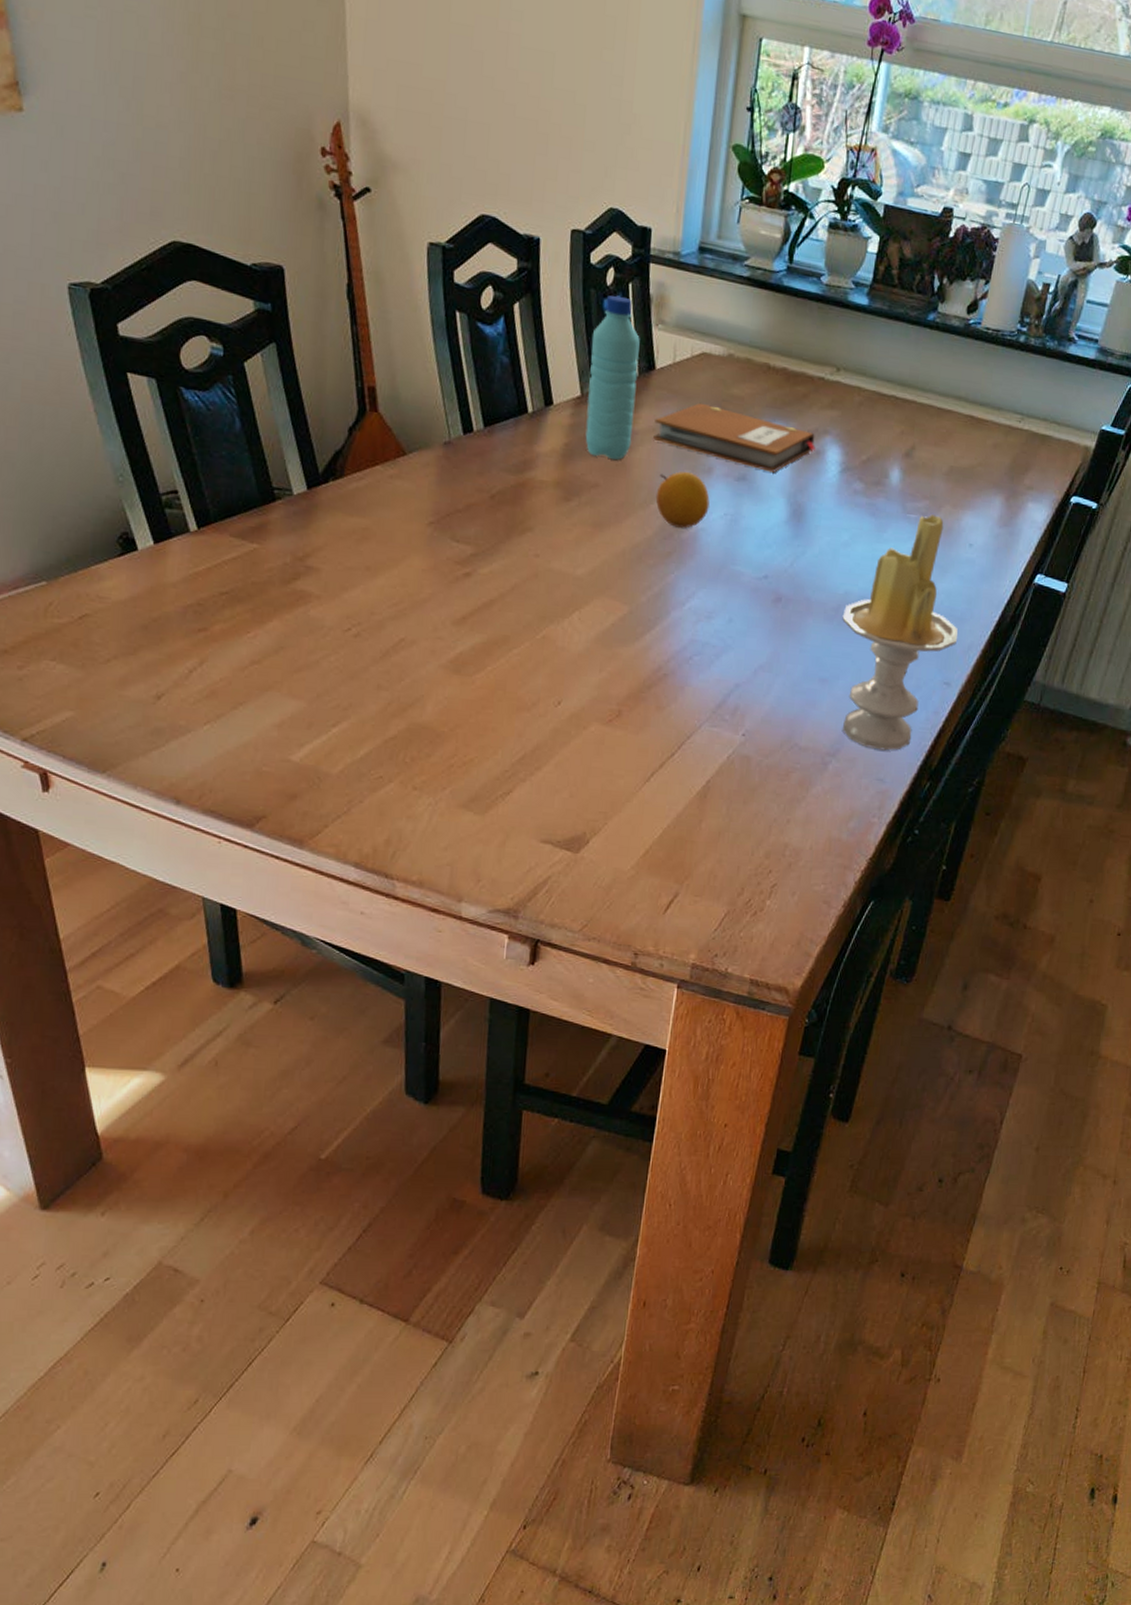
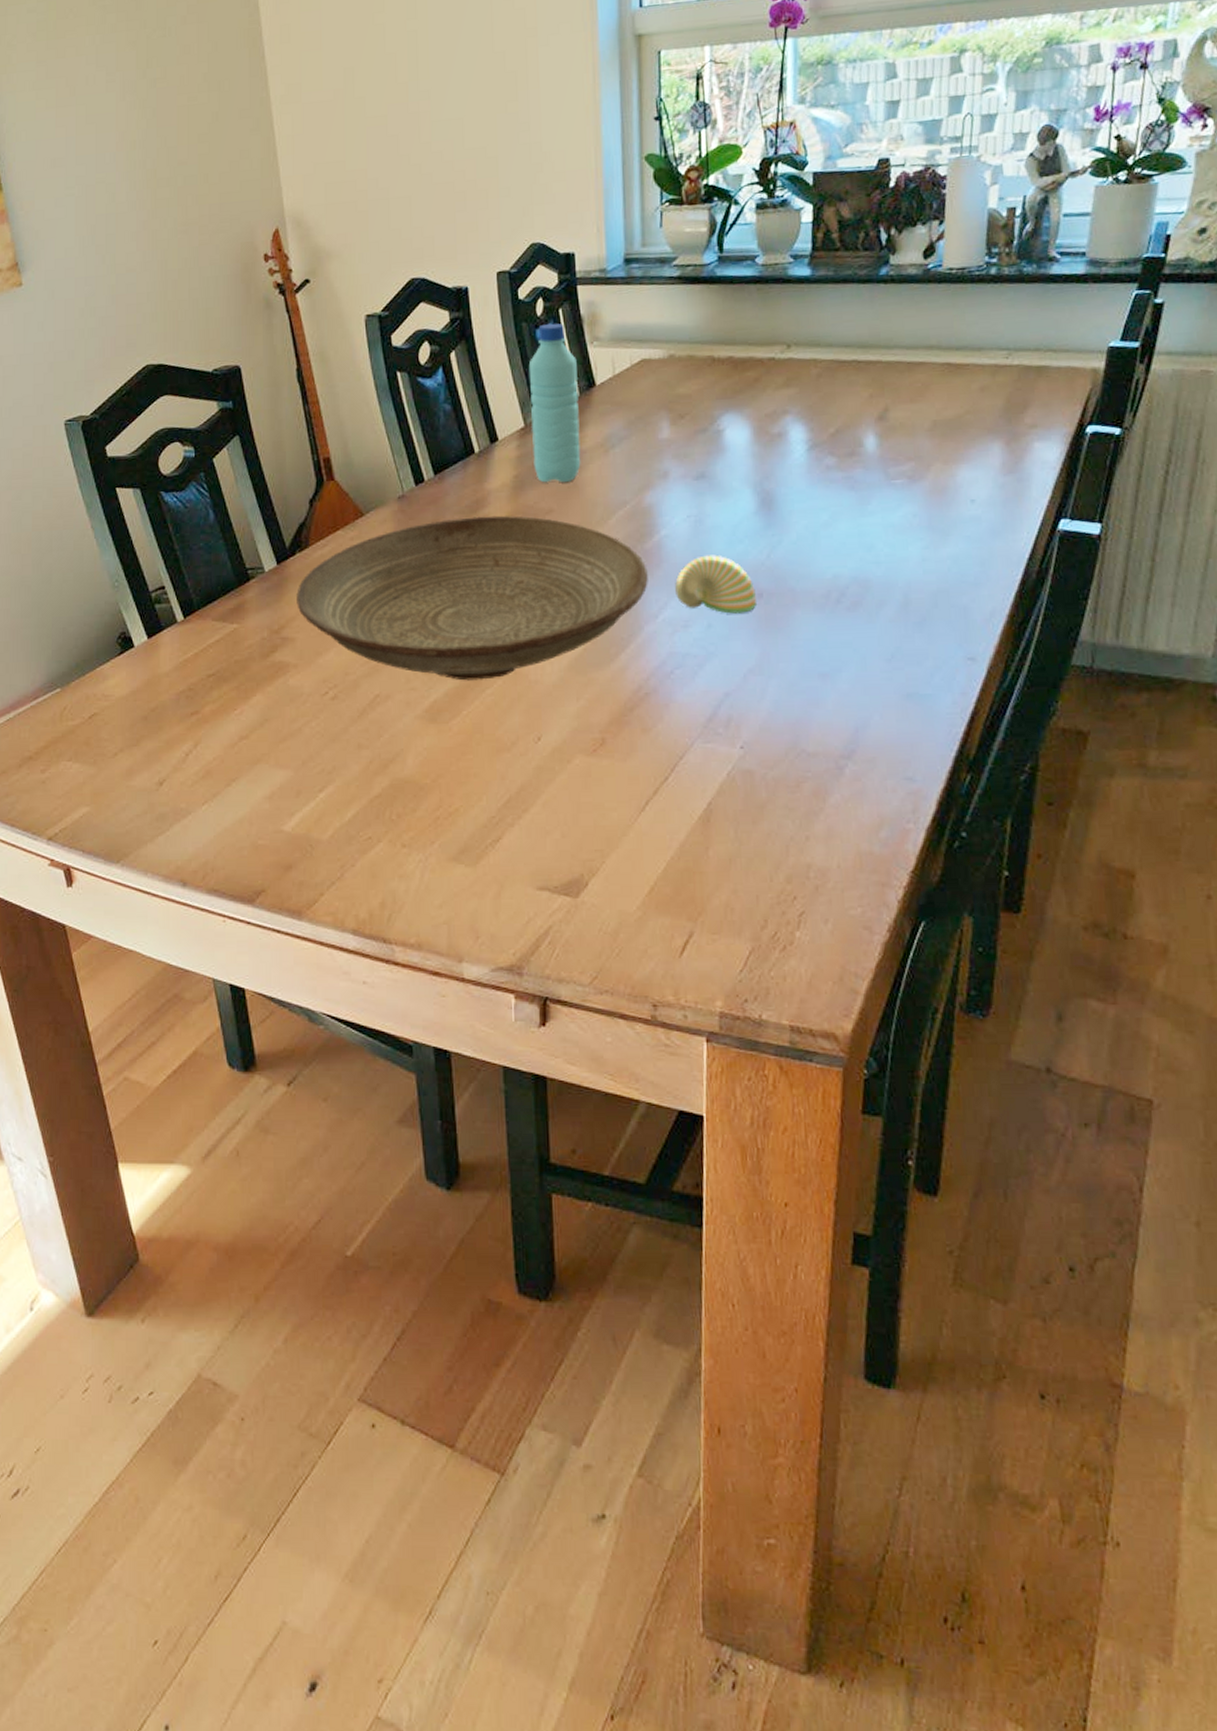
decorative bowl: none [325,474,681,640] -> present [296,515,648,681]
notebook: present [653,402,816,473] -> none [602,409,776,465]
fruit: present [655,471,710,528] -> none [612,481,670,539]
decorative egg: none [704,554,776,614] -> present [675,555,756,614]
candle: present [842,514,958,751] -> none [834,476,976,745]

